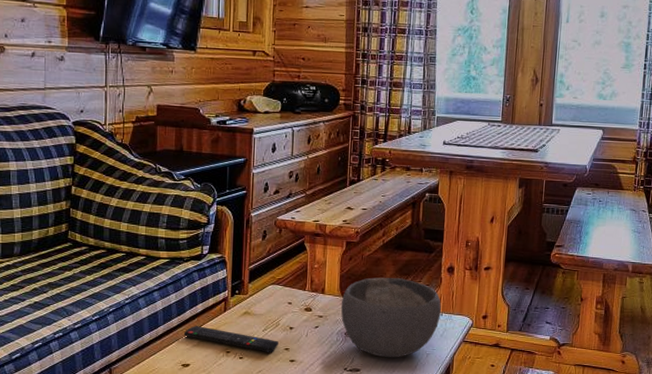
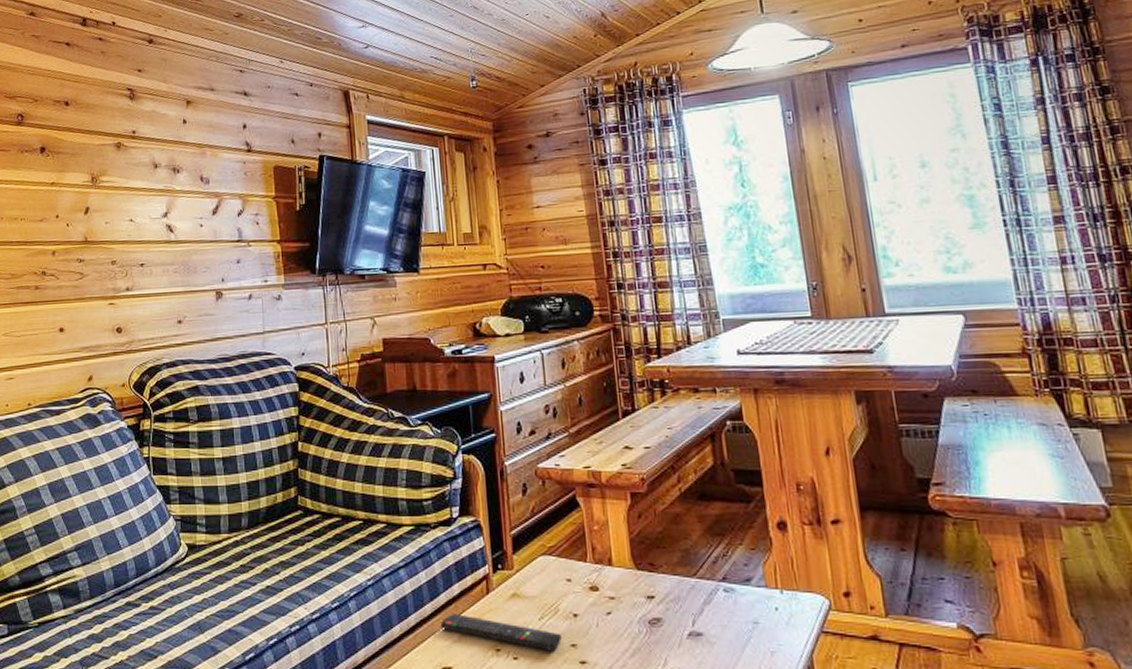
bowl: present [341,277,442,358] -> none [637,540,781,658]

